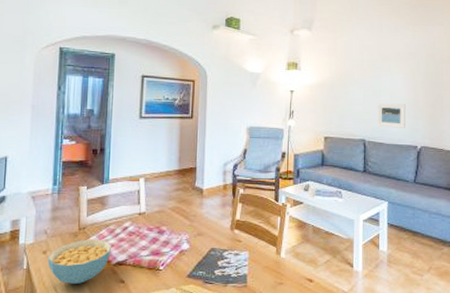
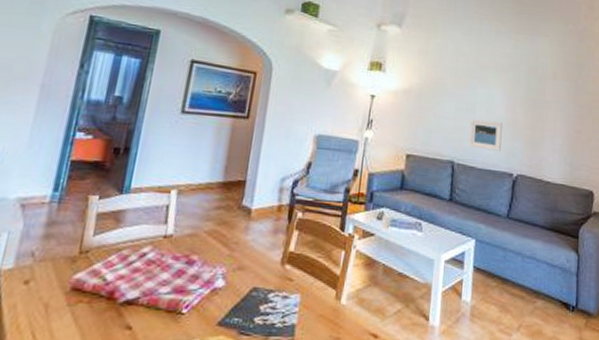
cereal bowl: present [47,239,112,284] -> none [28,266,122,329]

